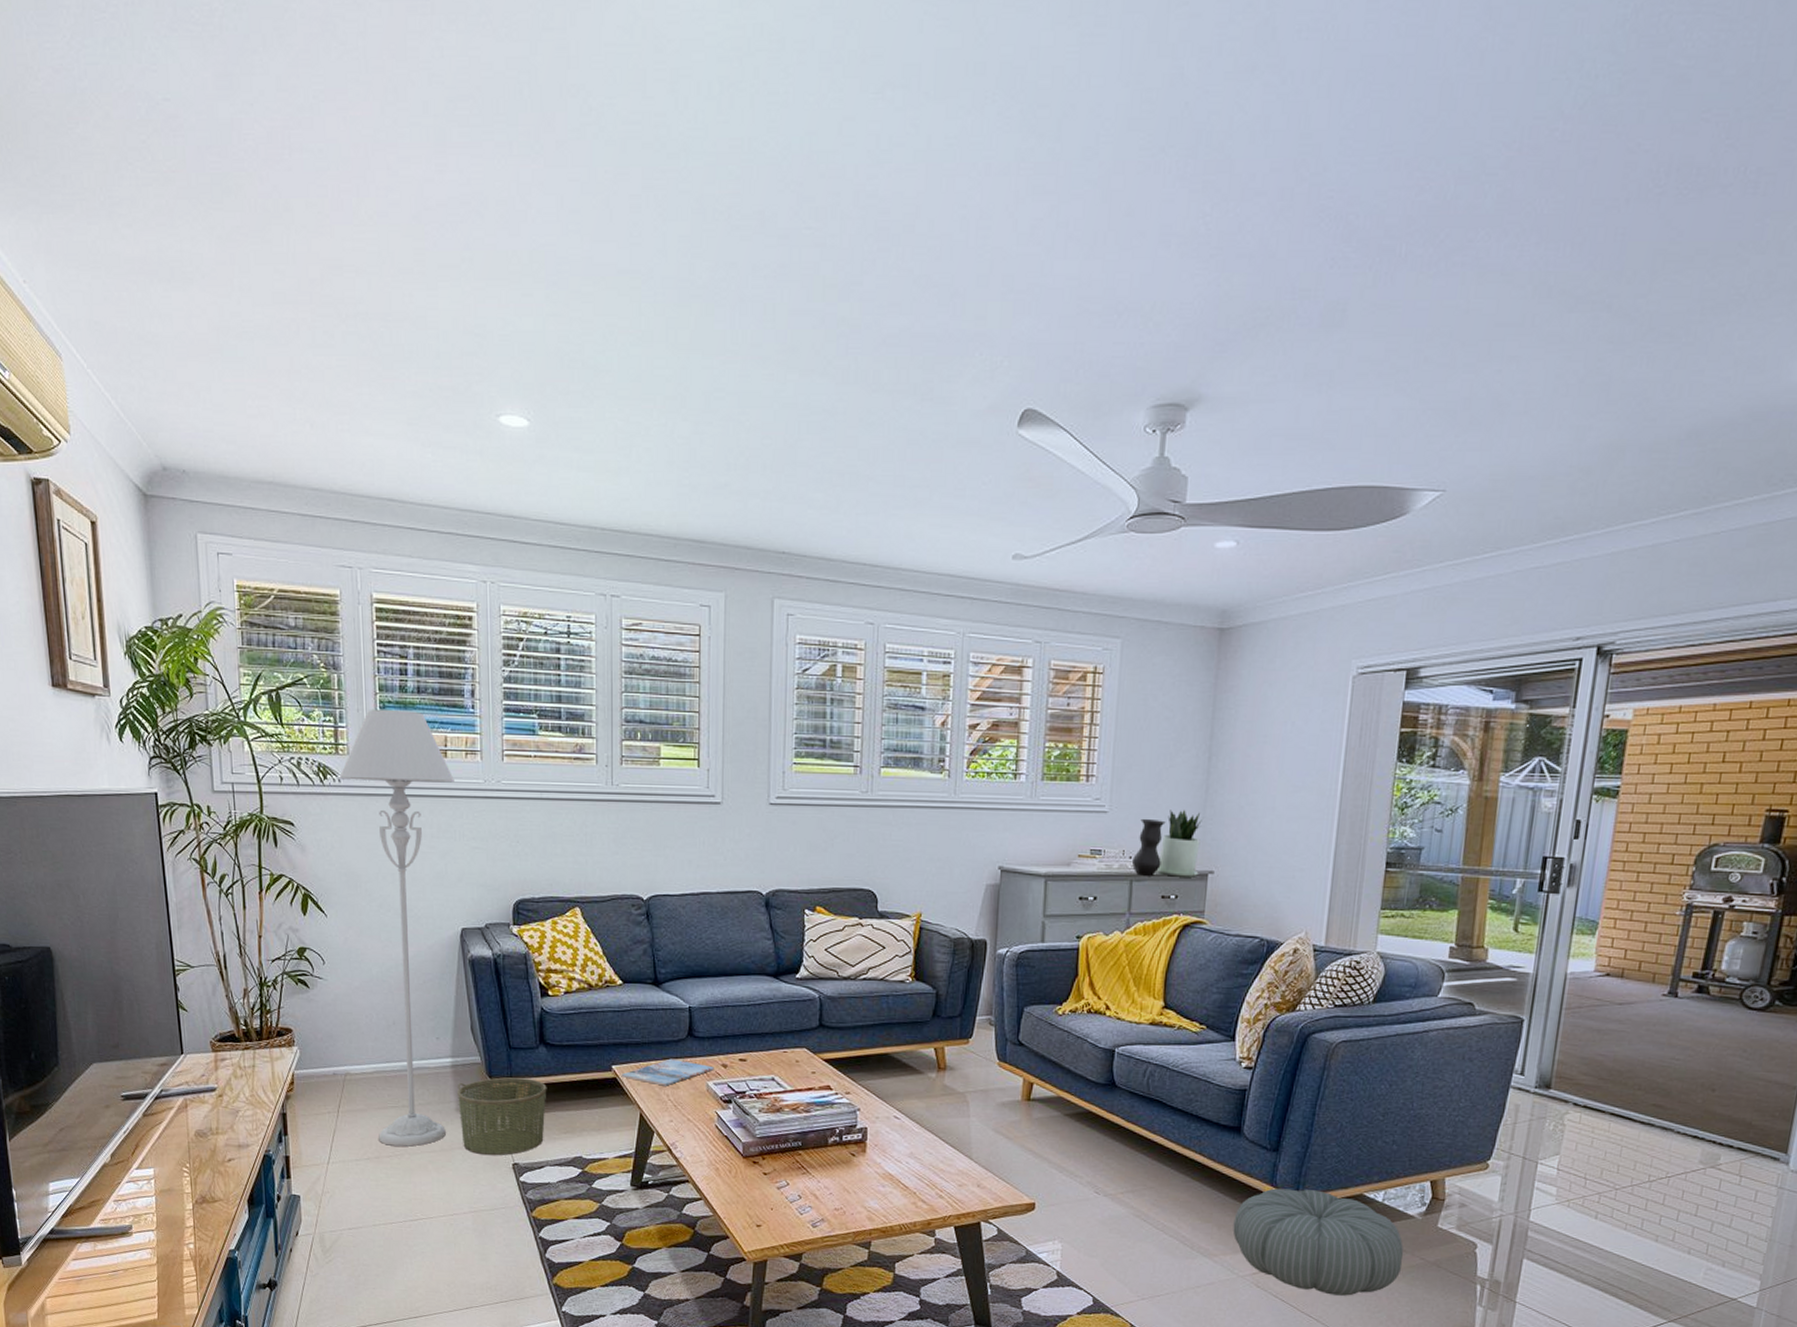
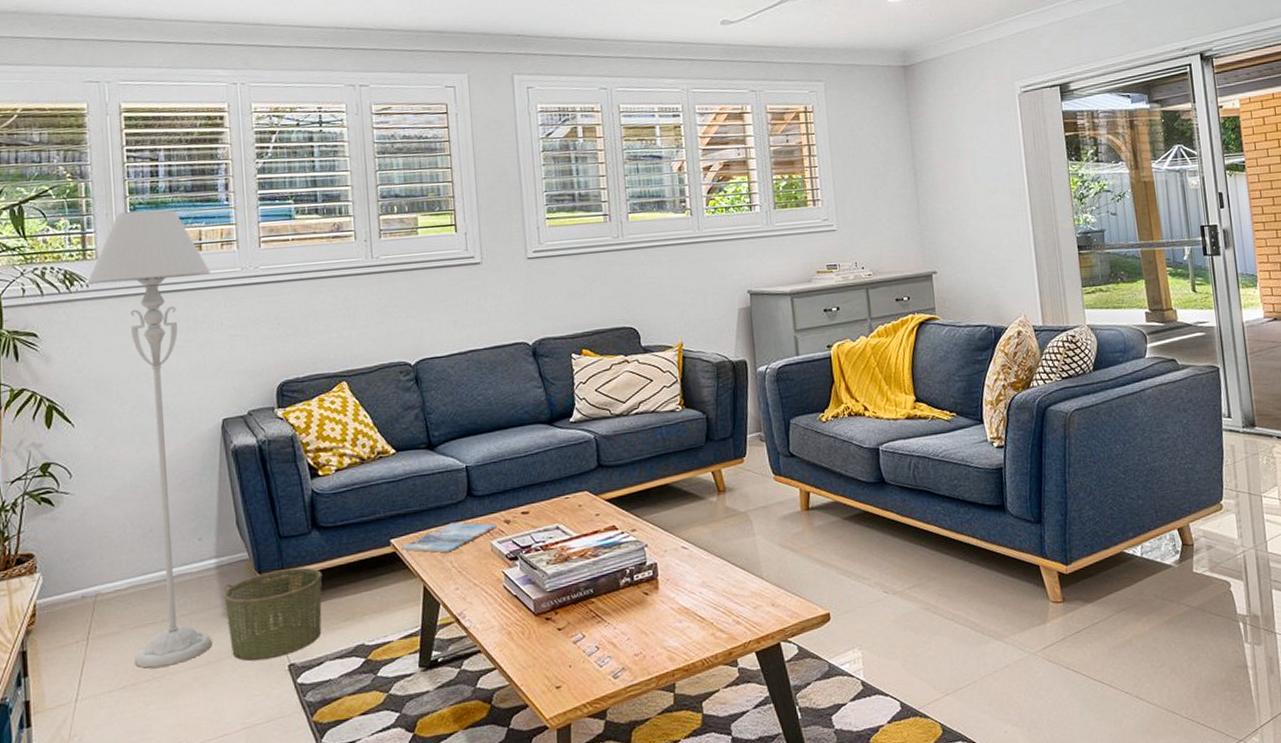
vase: present [1131,818,1166,876] -> none [864,232,890,283]
planter: present [1156,810,1204,877] -> none [887,221,924,281]
pouf: present [1233,1188,1403,1296] -> none [1015,554,1172,657]

